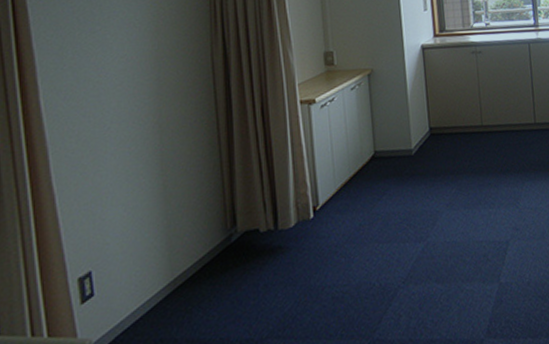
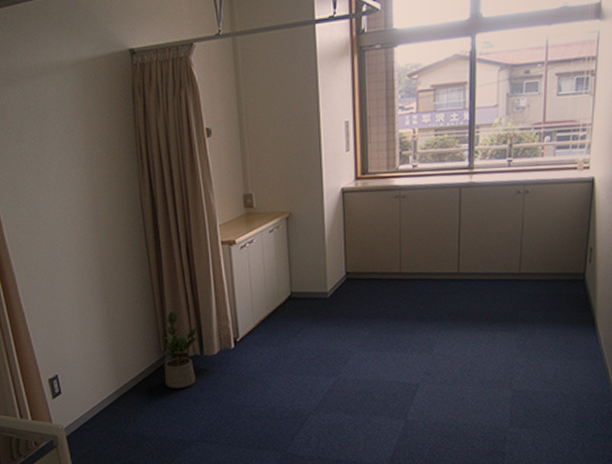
potted plant: none [230,181,272,274] -> present [164,312,198,388]

